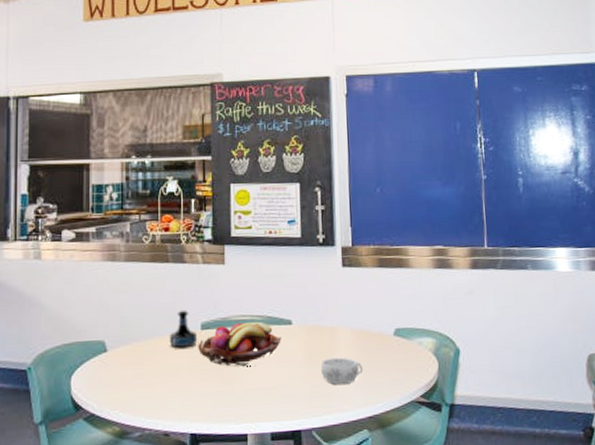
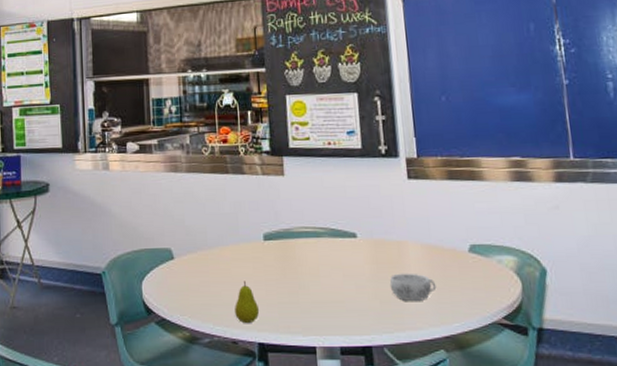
fruit: none [167,371,194,414] -> present [234,281,260,323]
tequila bottle: present [169,310,198,349] -> none [232,220,261,258]
fruit basket: present [198,321,281,366] -> none [261,233,347,278]

